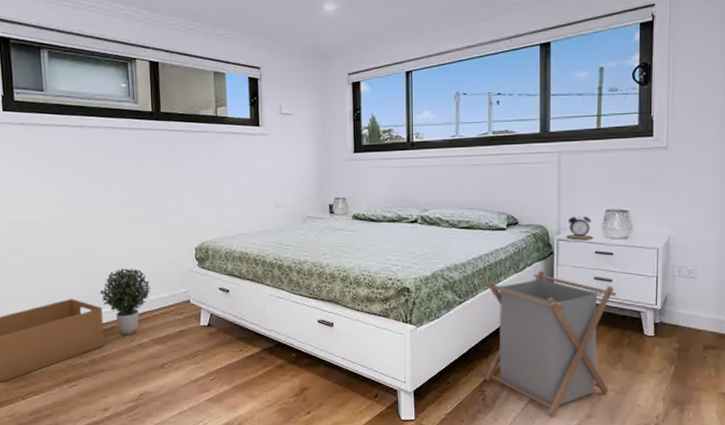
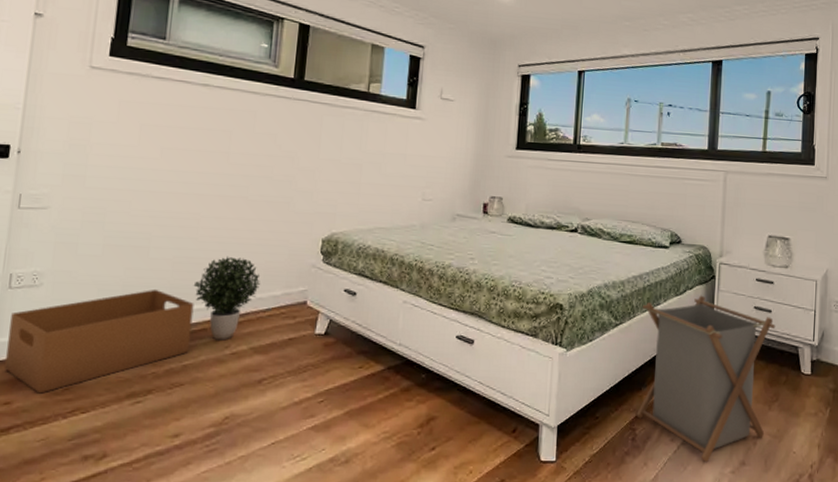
alarm clock: present [566,214,592,240] -> none [728,237,754,266]

